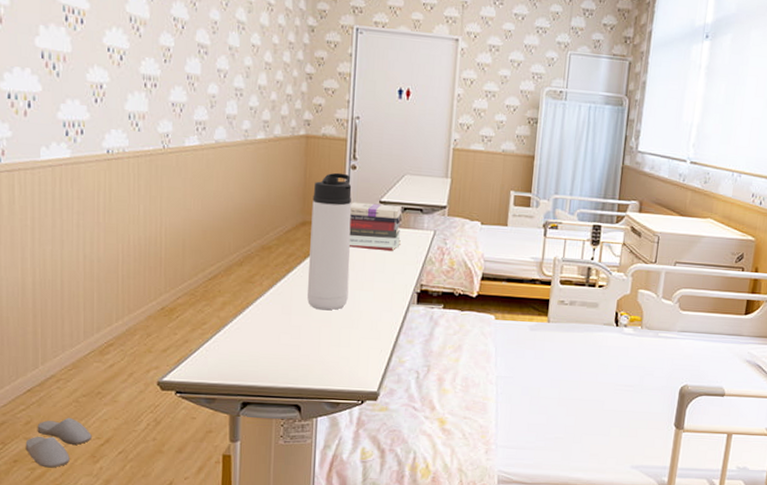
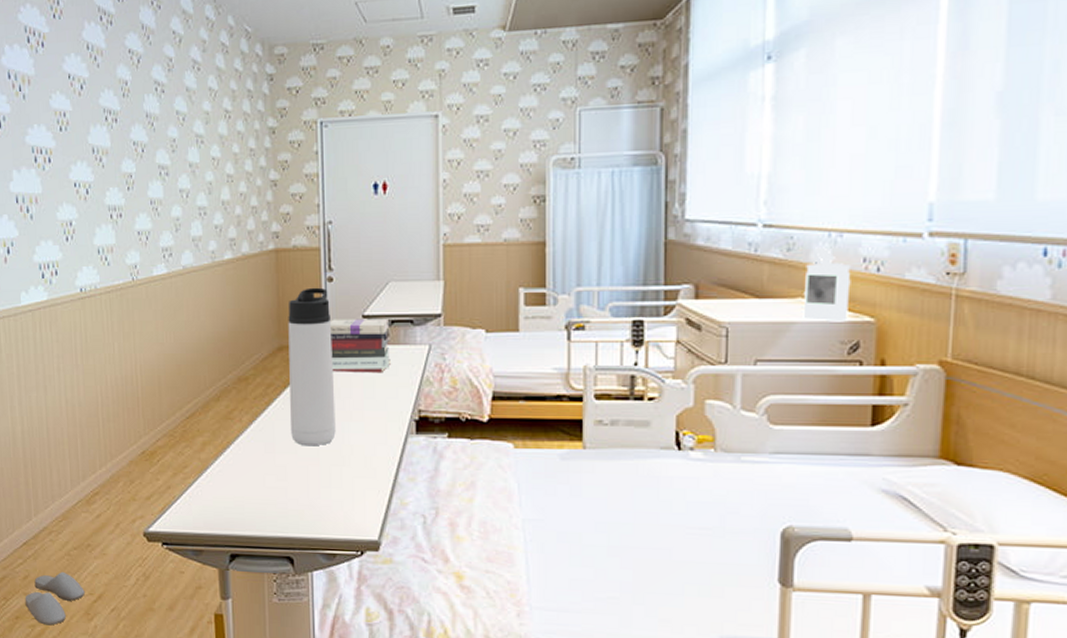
tissue box: none [709,182,743,239] -> present [803,247,851,322]

